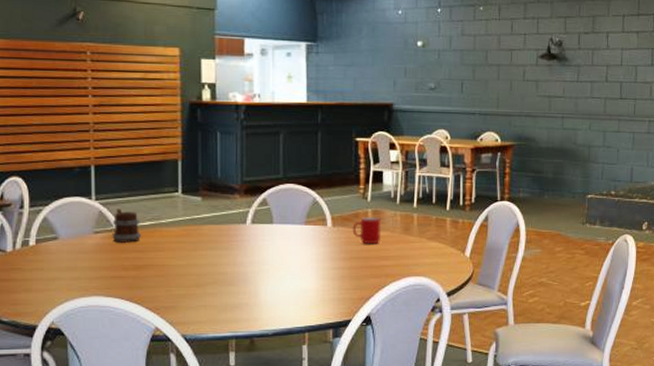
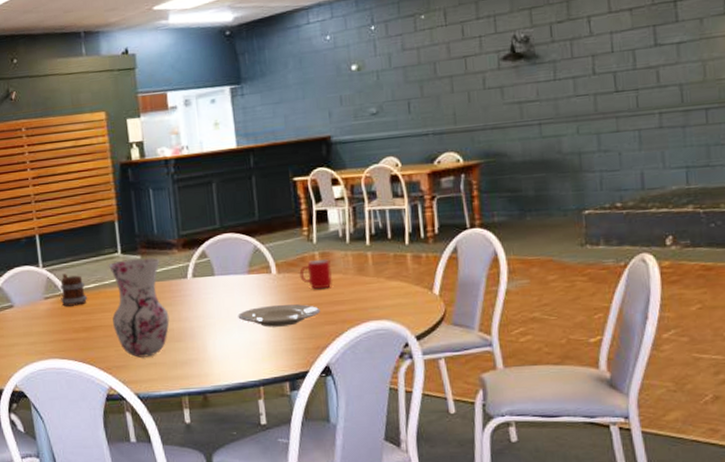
vase: none [166,200,224,299] -> present [108,258,170,358]
plate: none [291,256,368,277] -> present [238,304,321,327]

